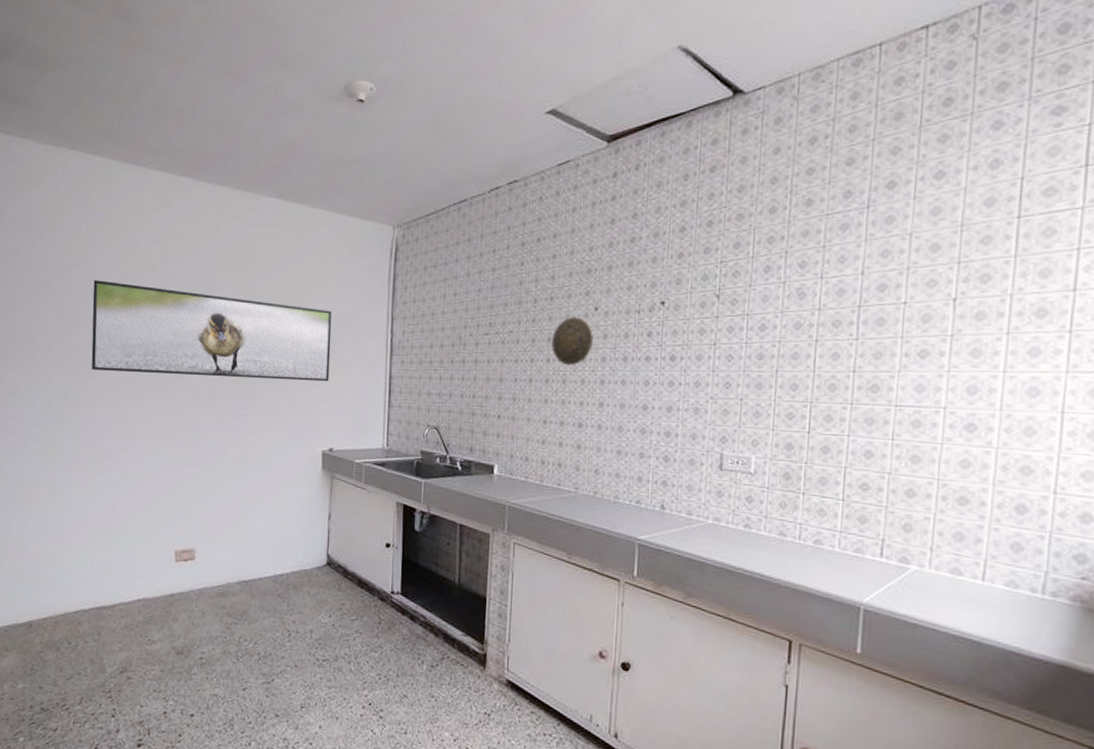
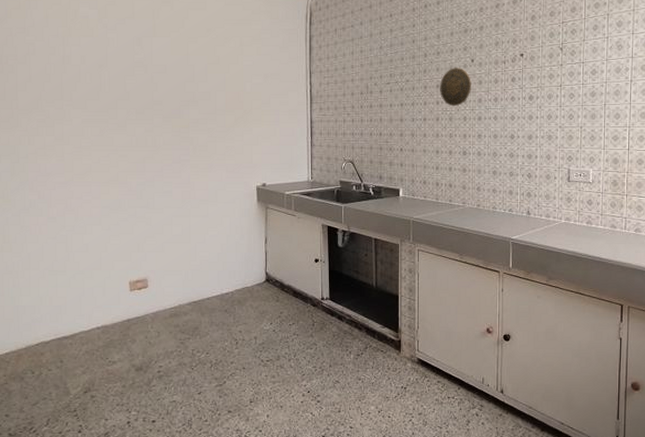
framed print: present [91,280,332,382] -> none [35,45,259,128]

